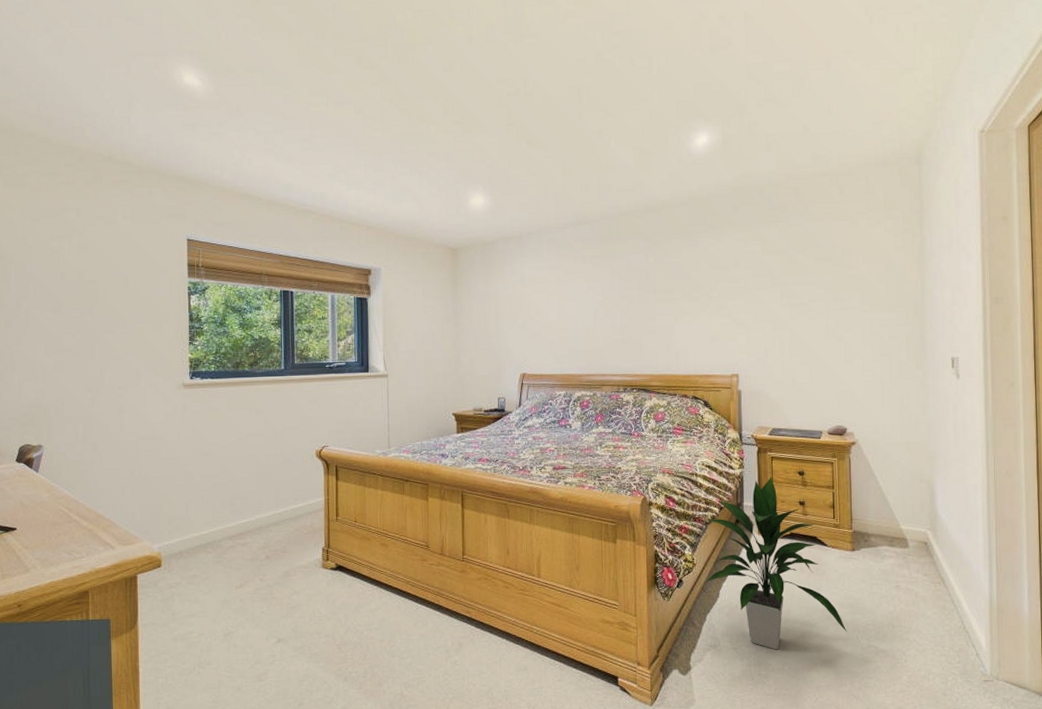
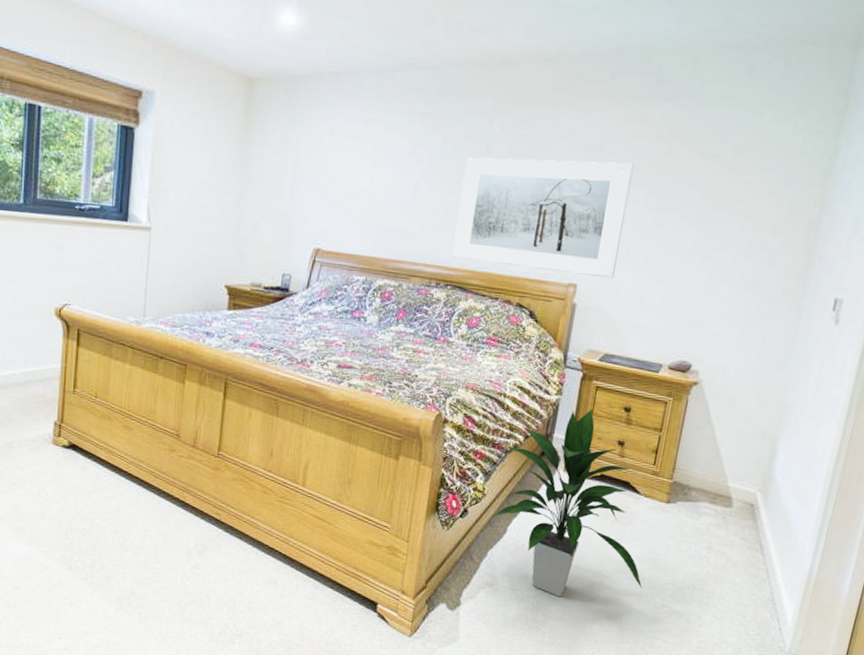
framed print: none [632,272,767,367] -> present [452,157,634,279]

